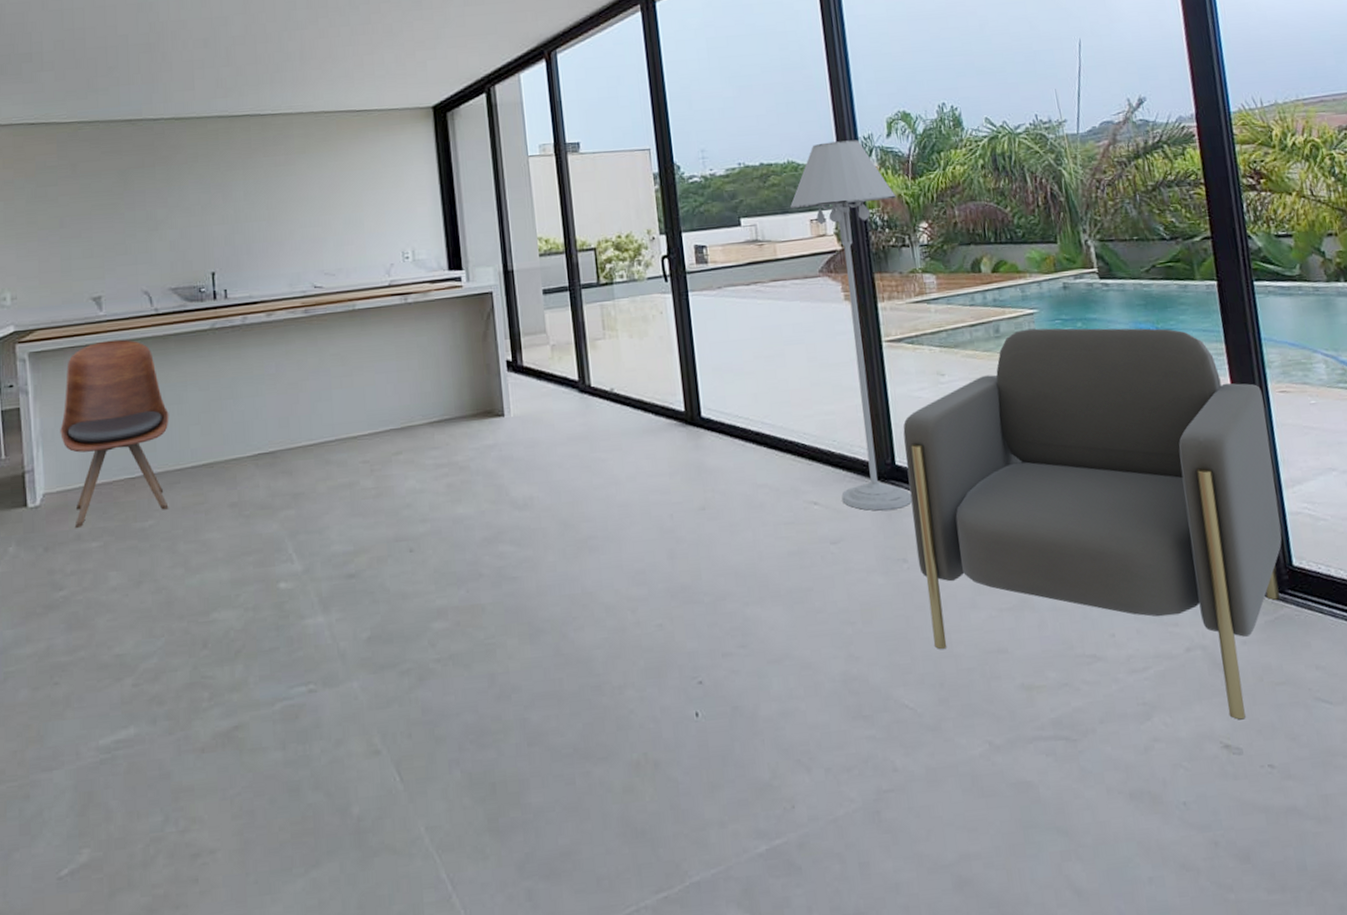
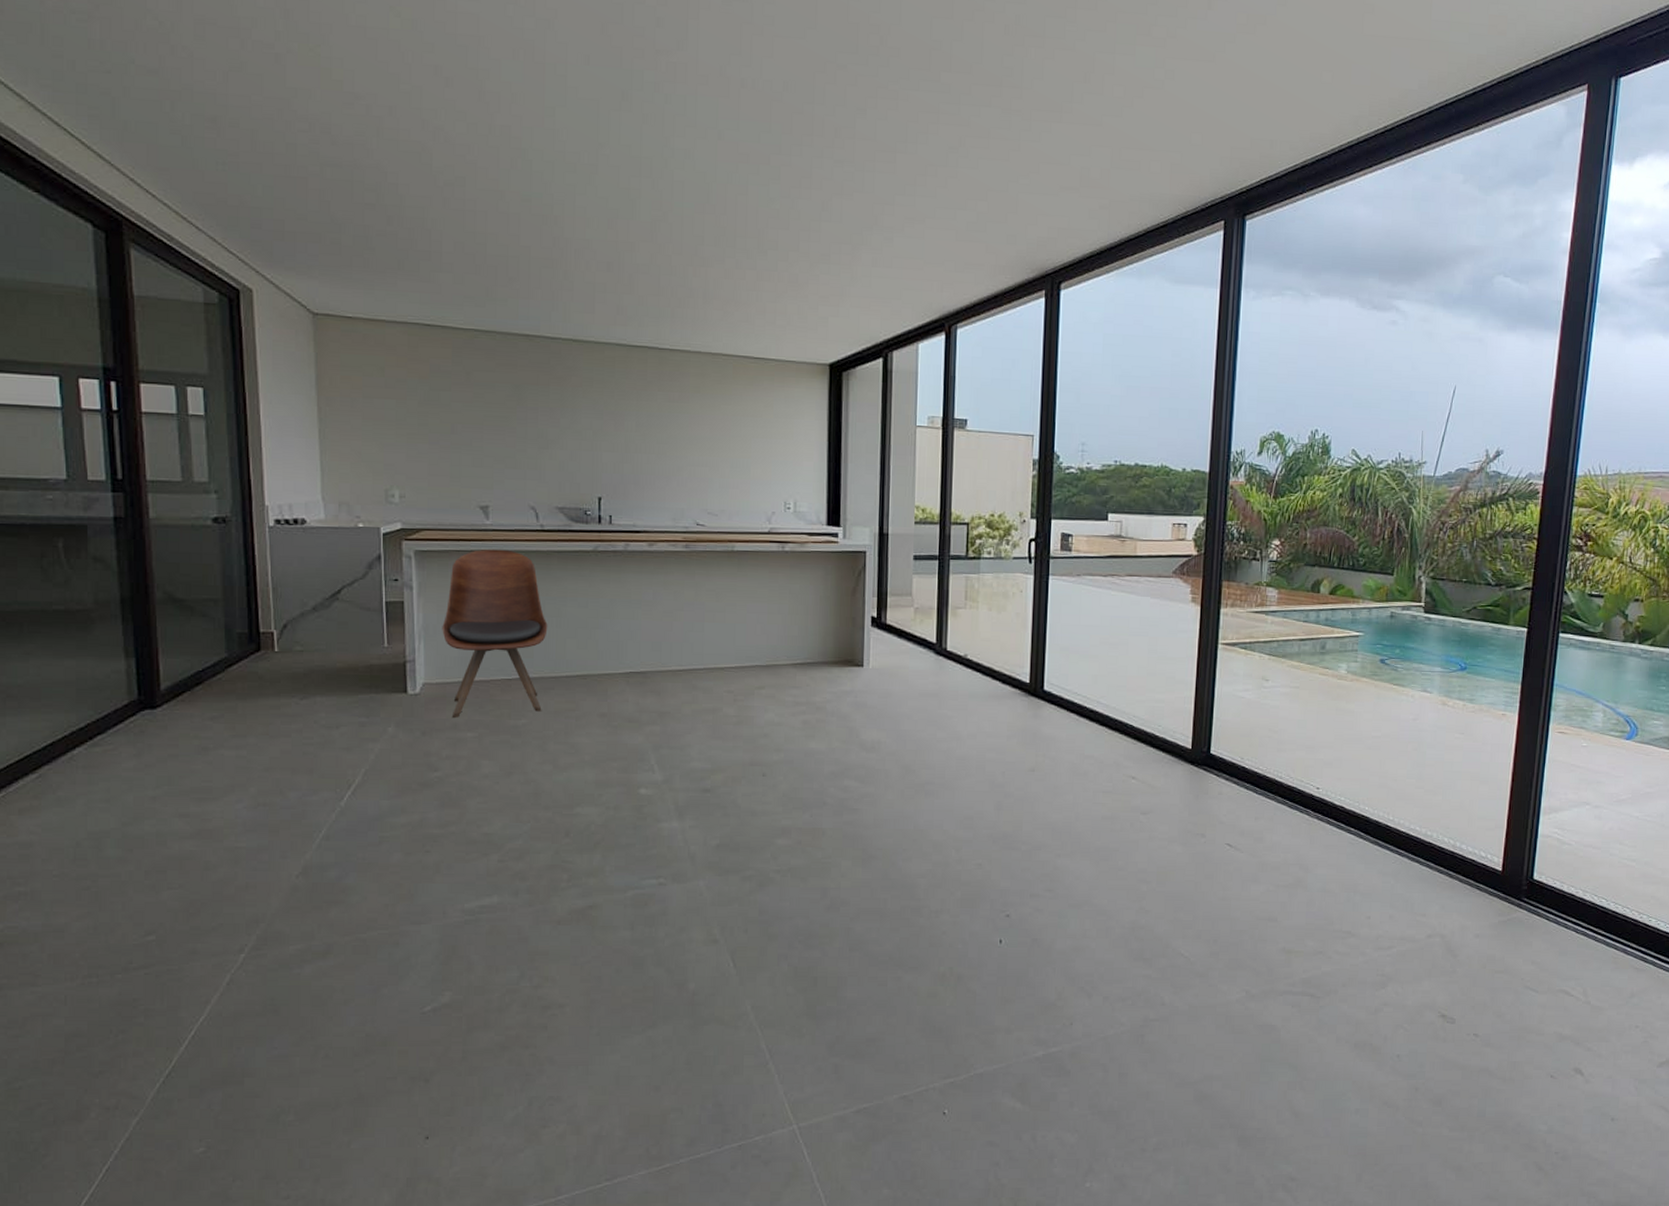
floor lamp: present [789,139,912,511] -> none [1155,452,1256,791]
armchair: present [903,328,1282,720] -> none [1214,649,1543,997]

